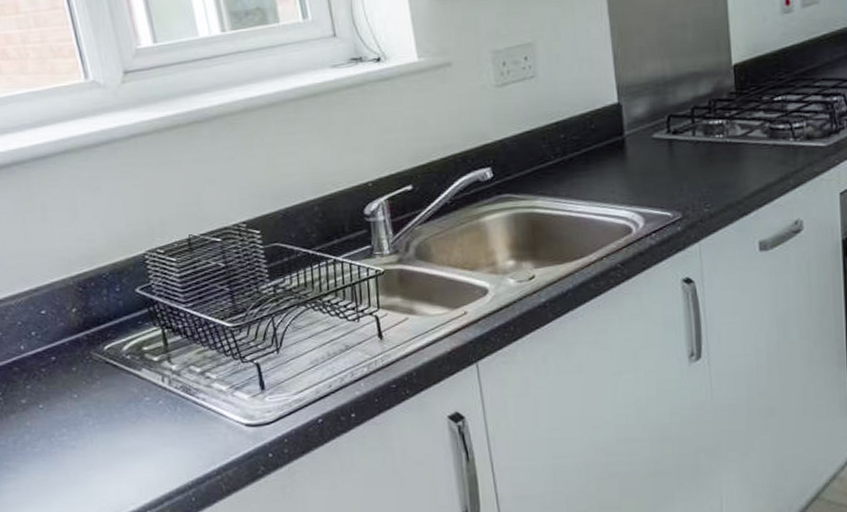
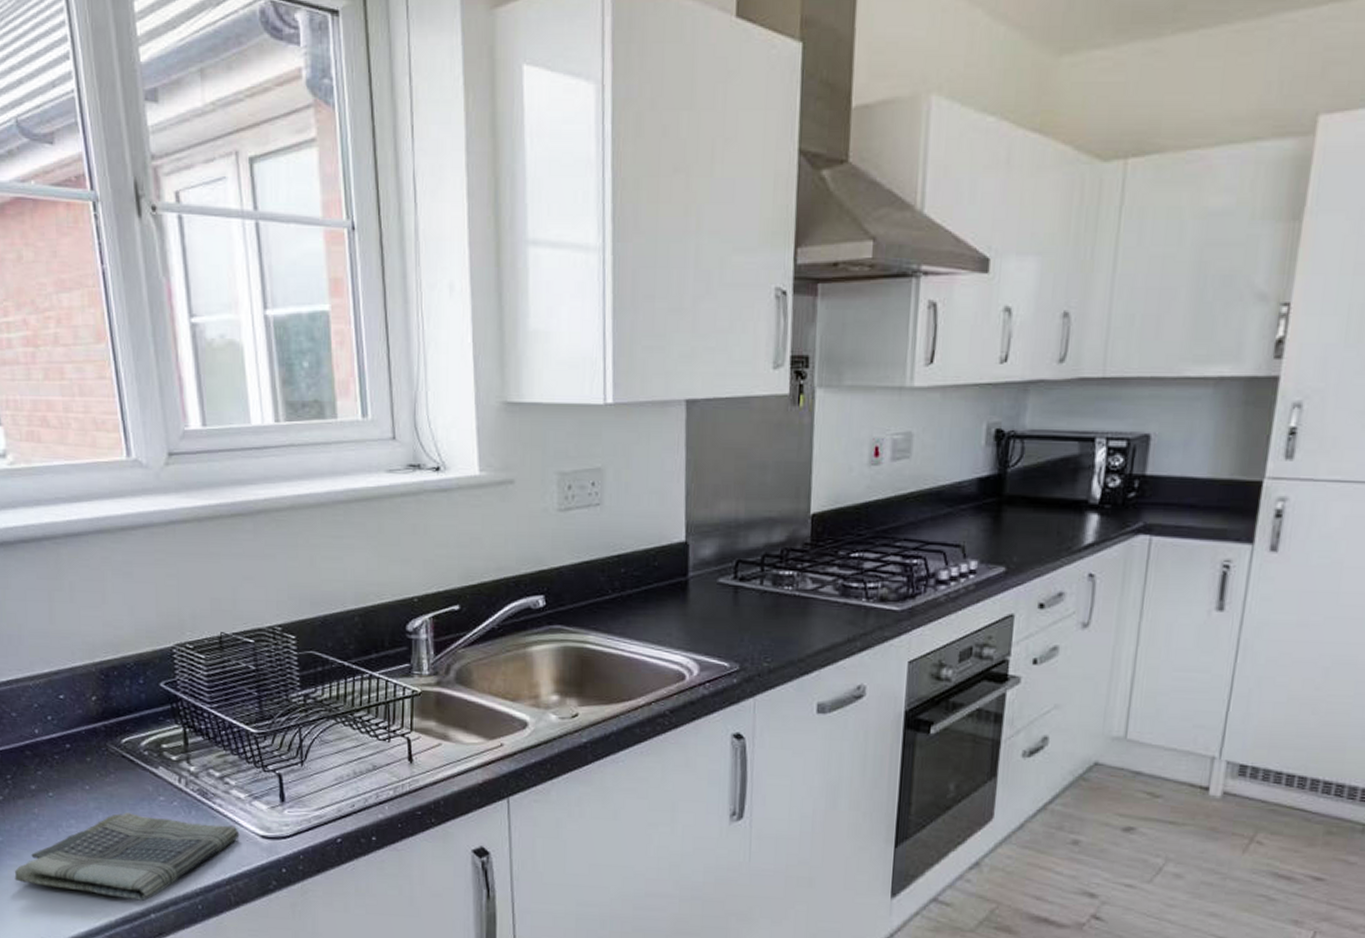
dish towel: none [13,416,225,500] -> present [14,812,240,902]

